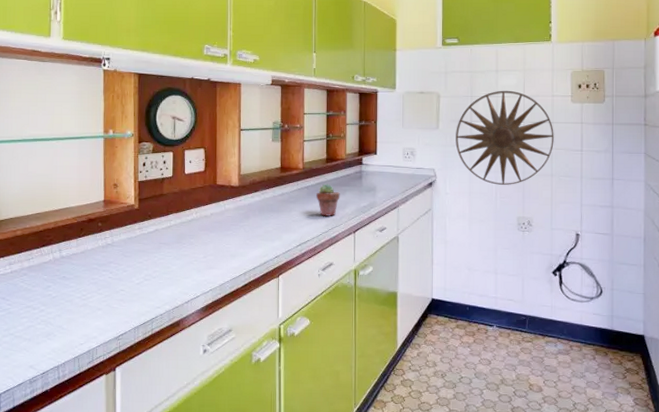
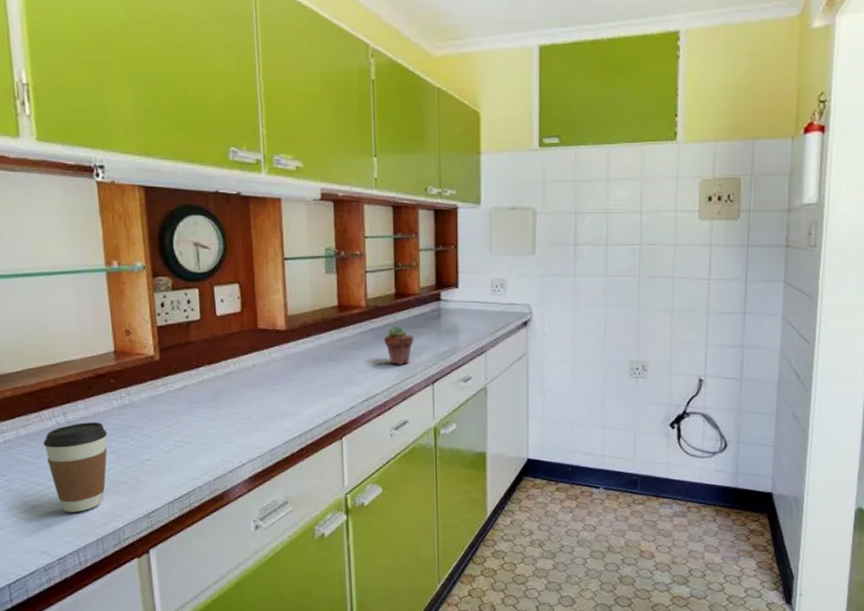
coffee cup: none [40,258,91,333] -> present [42,422,107,512]
wall art: present [456,90,554,185] -> none [556,204,677,323]

